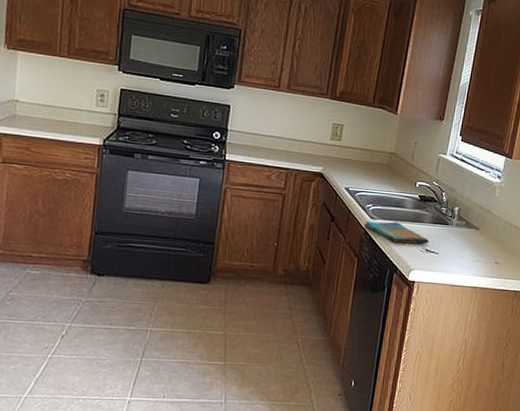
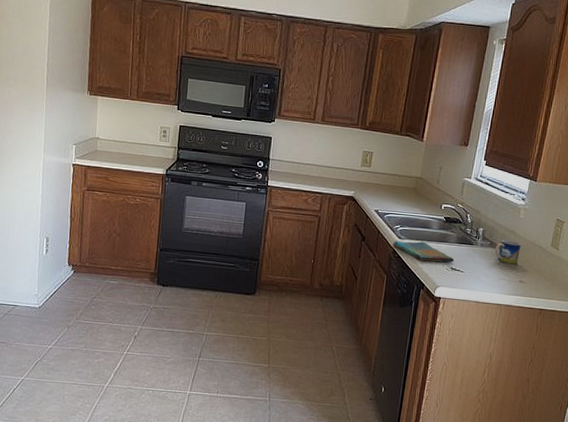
mug: none [470,219,496,244] -> present [494,239,521,264]

